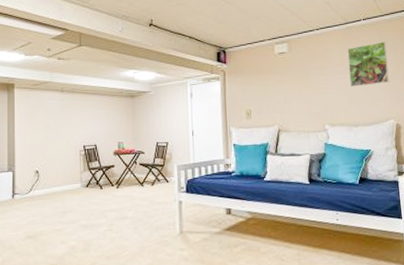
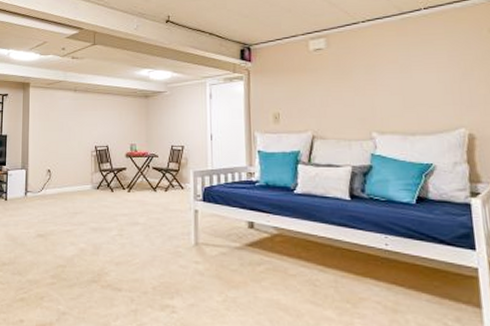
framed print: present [347,42,390,87] -> none [402,34,460,88]

